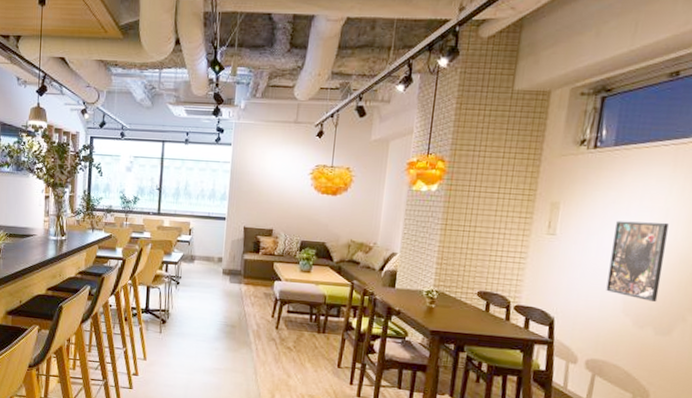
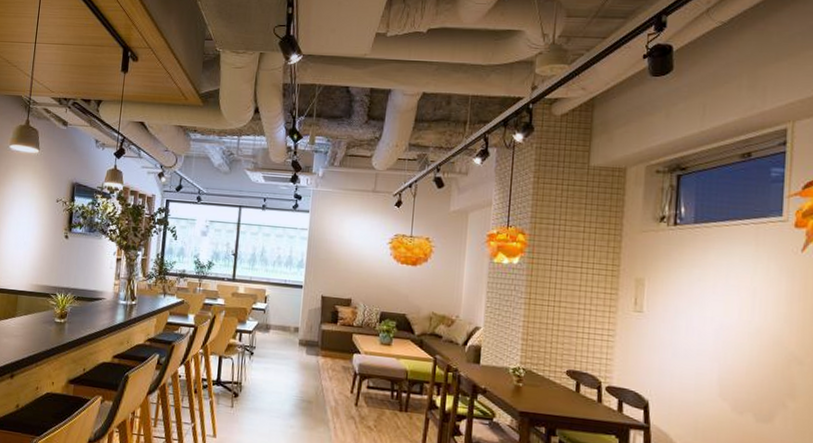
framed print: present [606,220,669,303] -> none [700,299,757,387]

